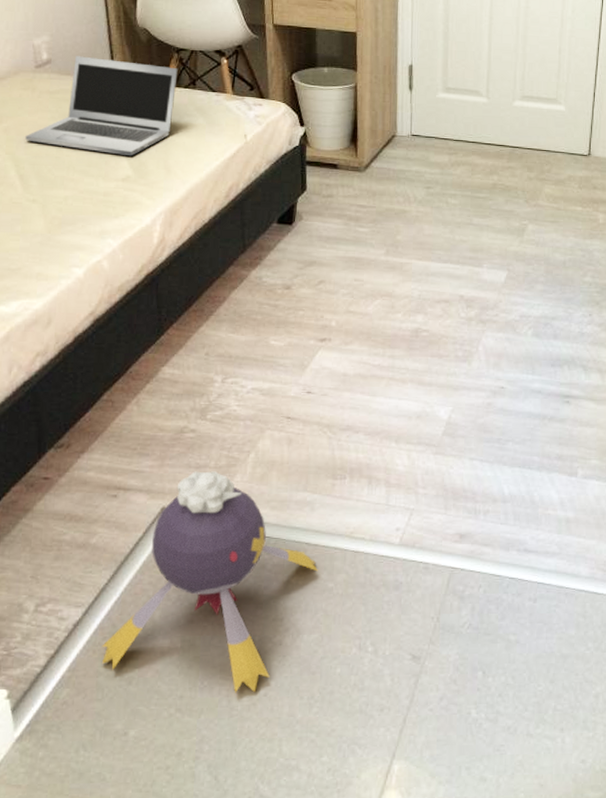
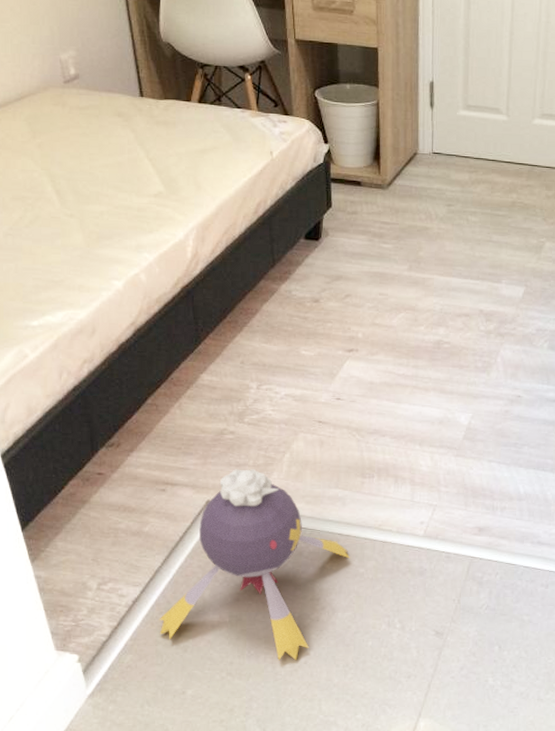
laptop: present [25,56,178,157] -> none [59,71,203,173]

